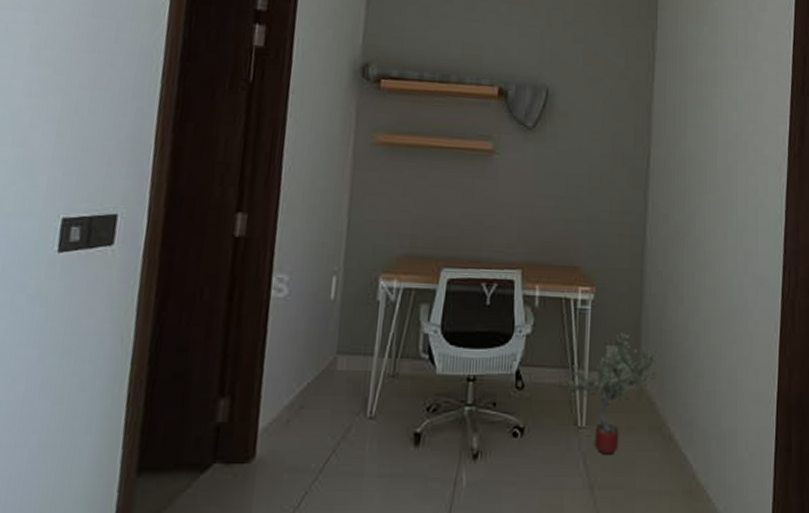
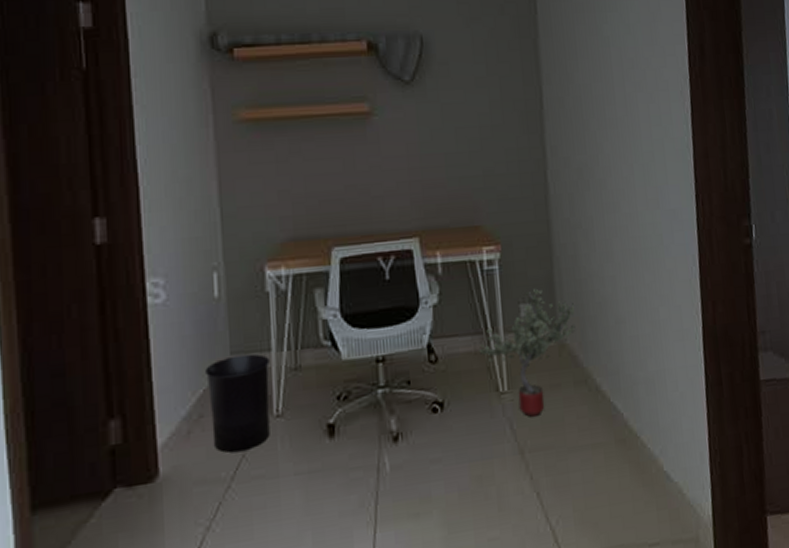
waste bin: none [309,355,371,447] -> present [205,353,270,453]

